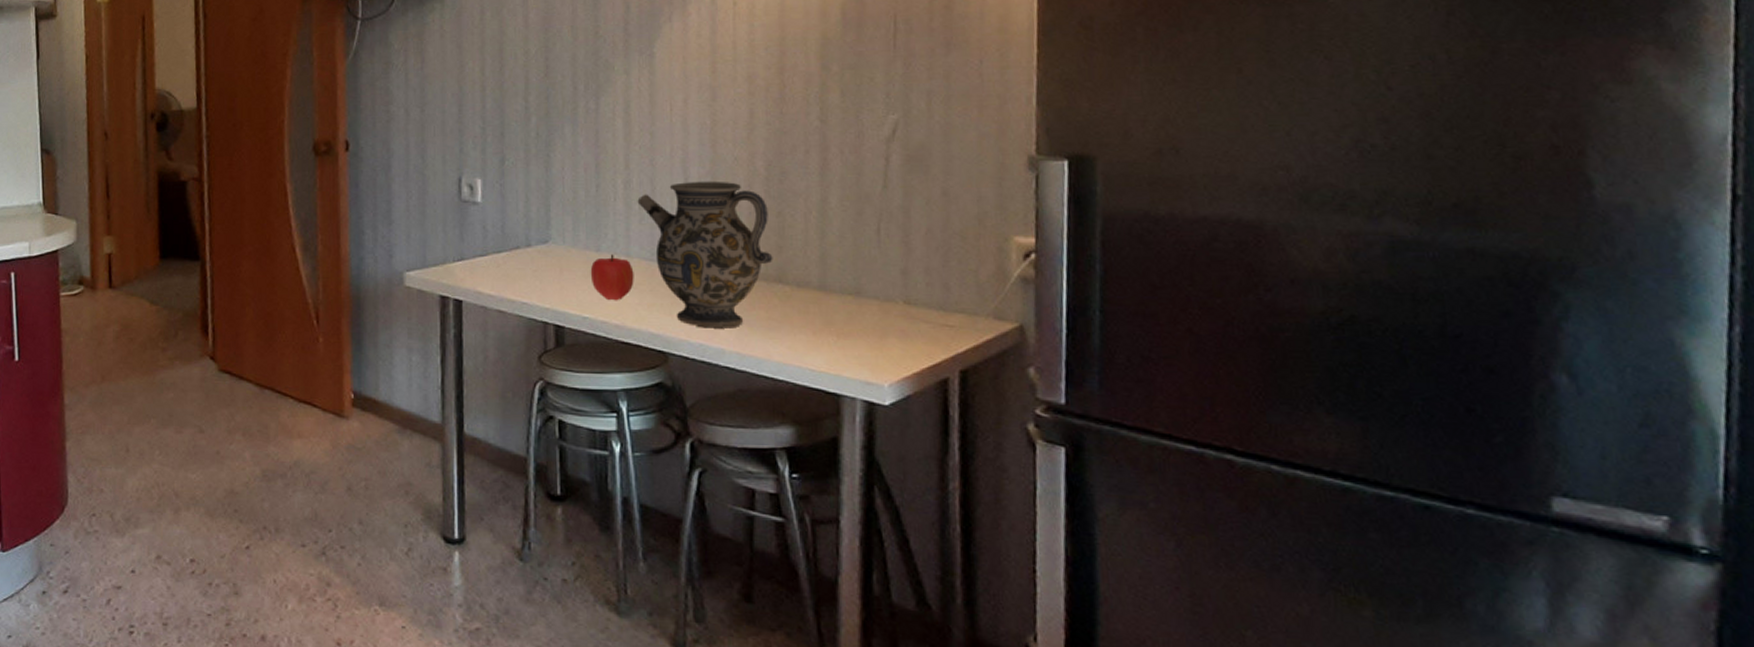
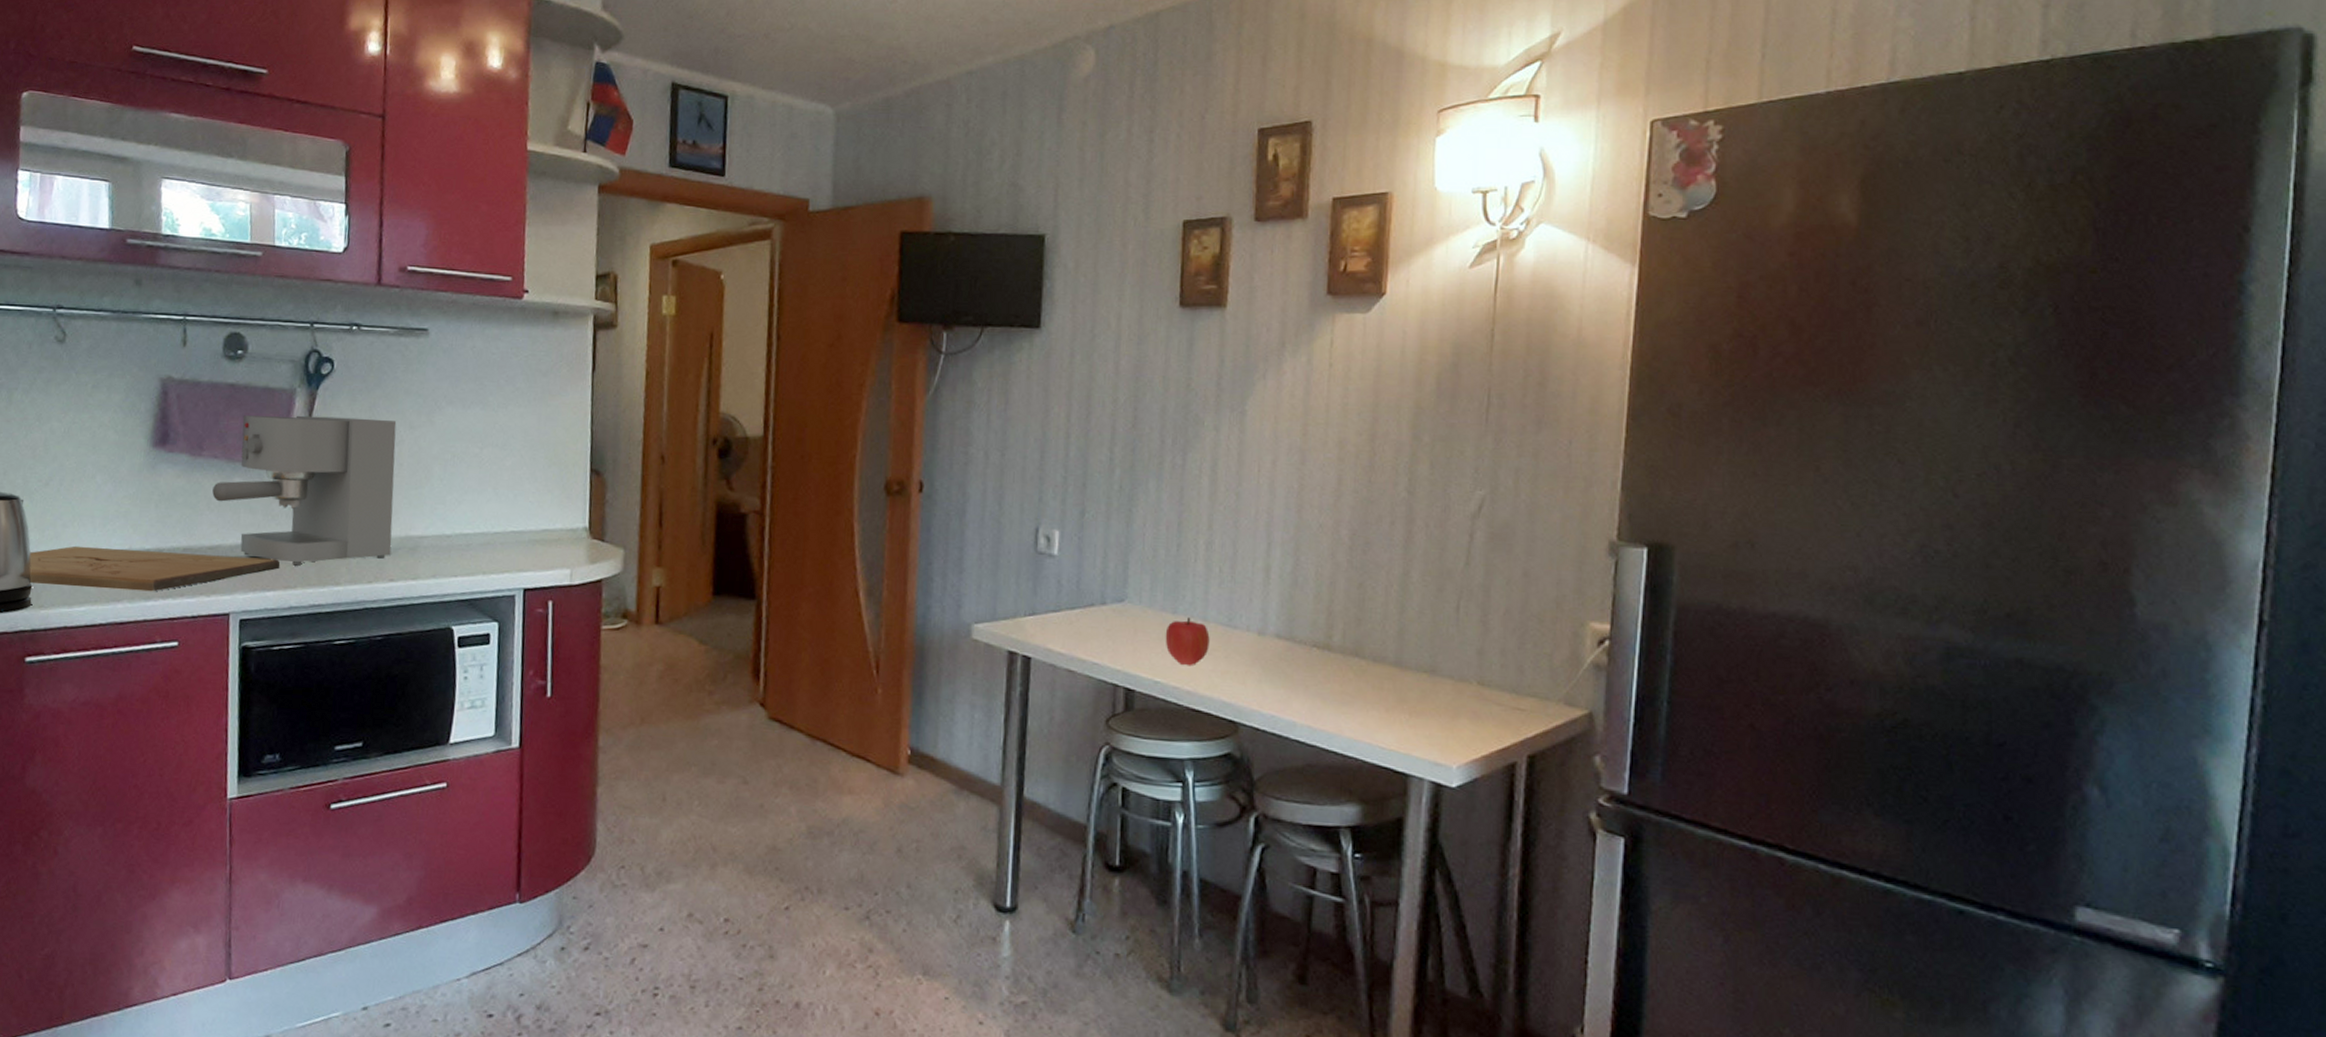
ewer: present [637,181,773,329] -> none [1218,546,1351,701]

